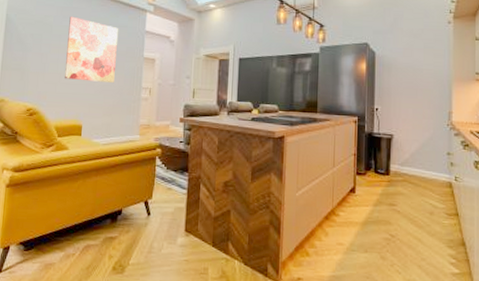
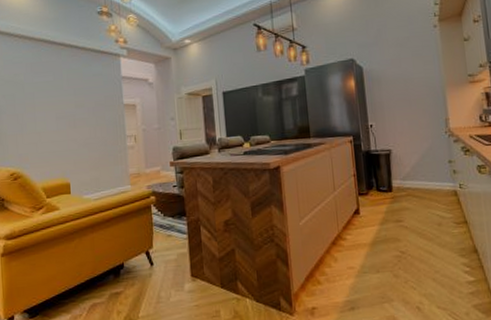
wall art: present [65,16,119,84] -> none [40,71,97,138]

